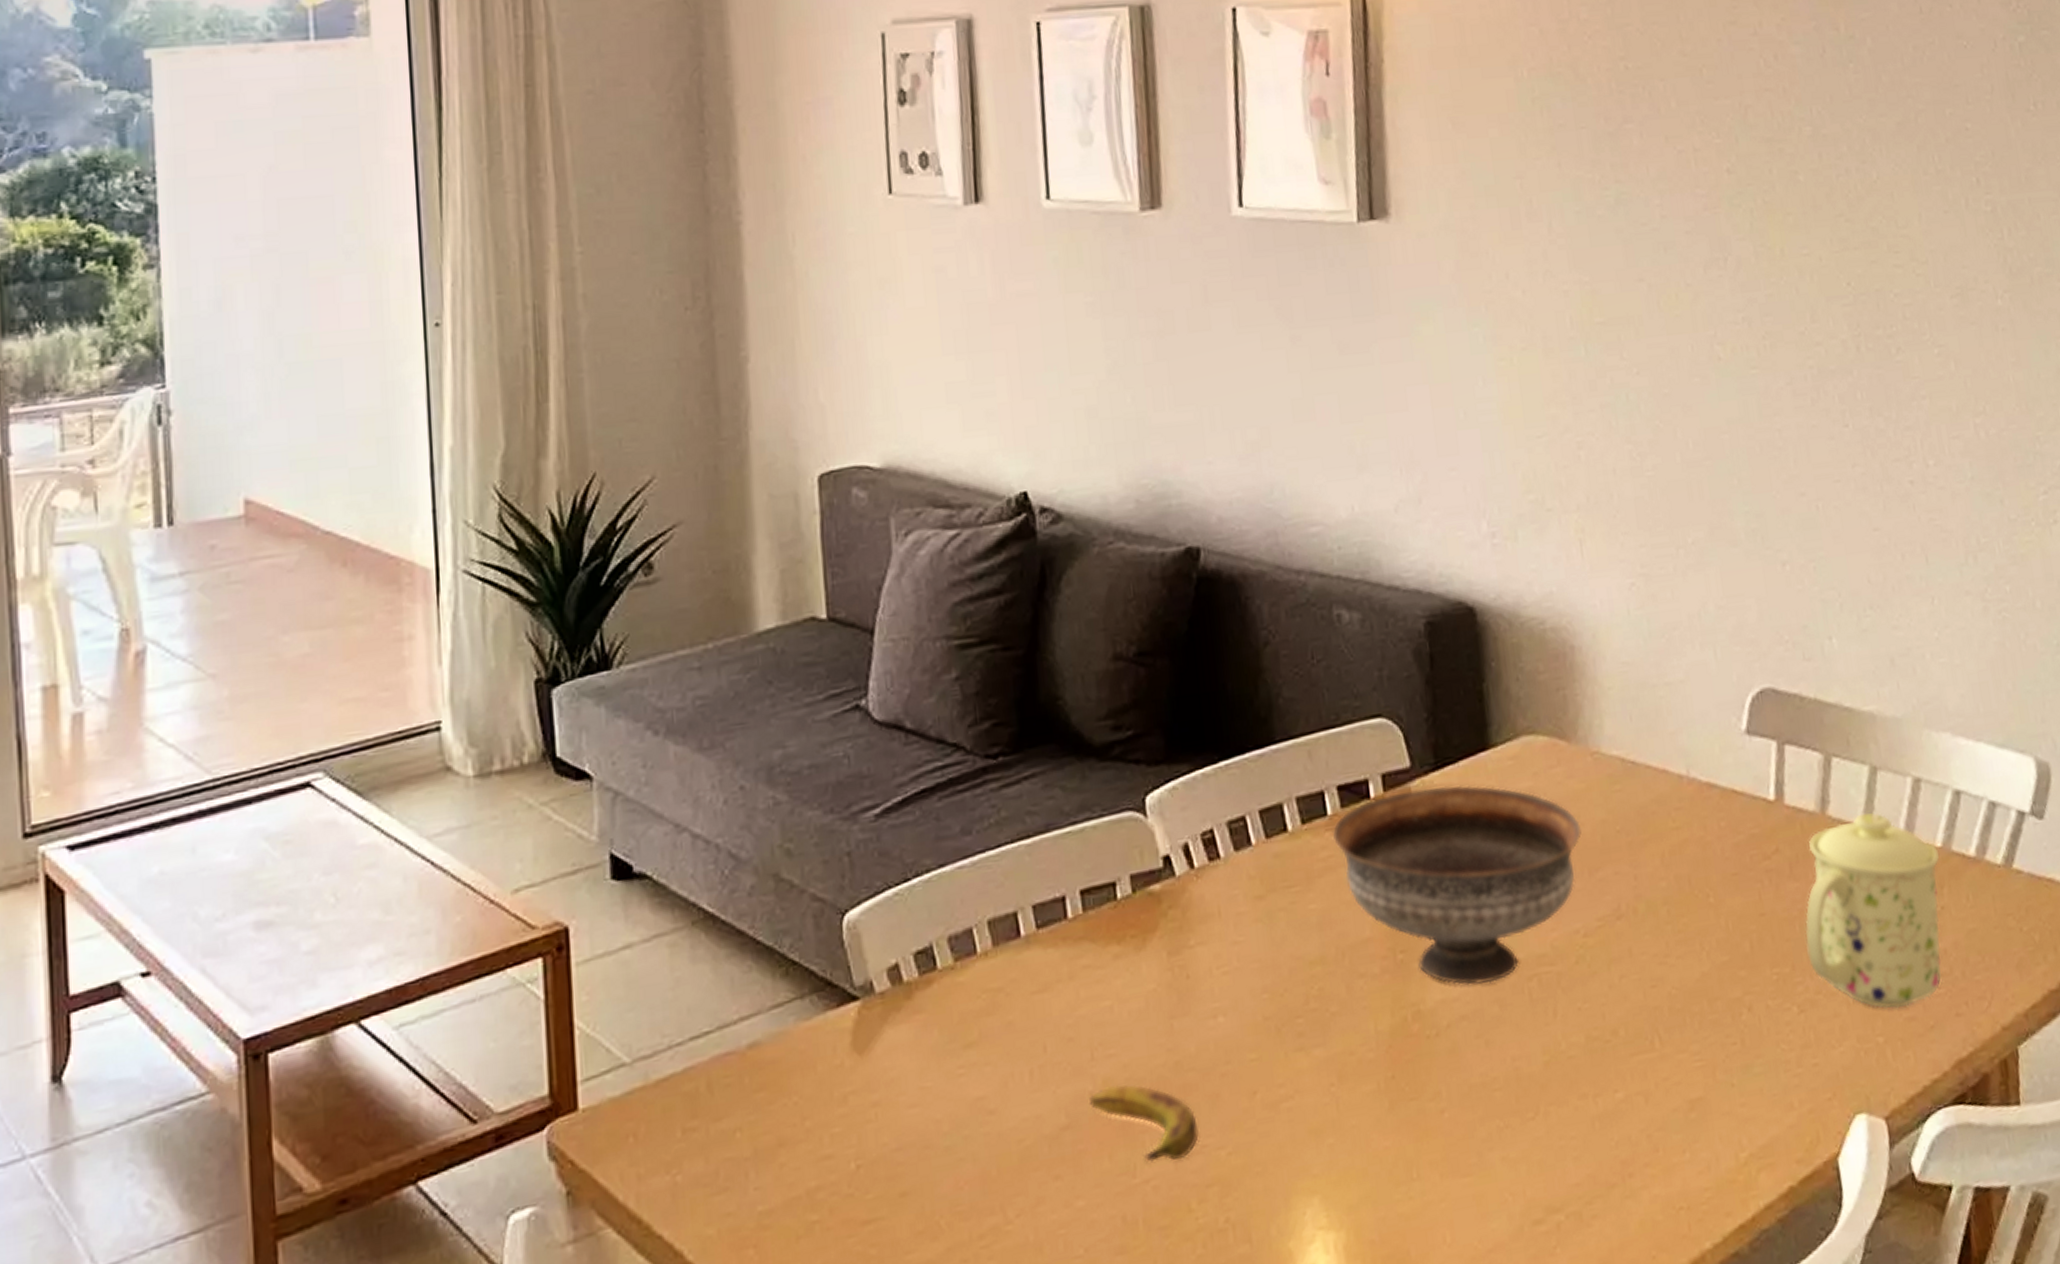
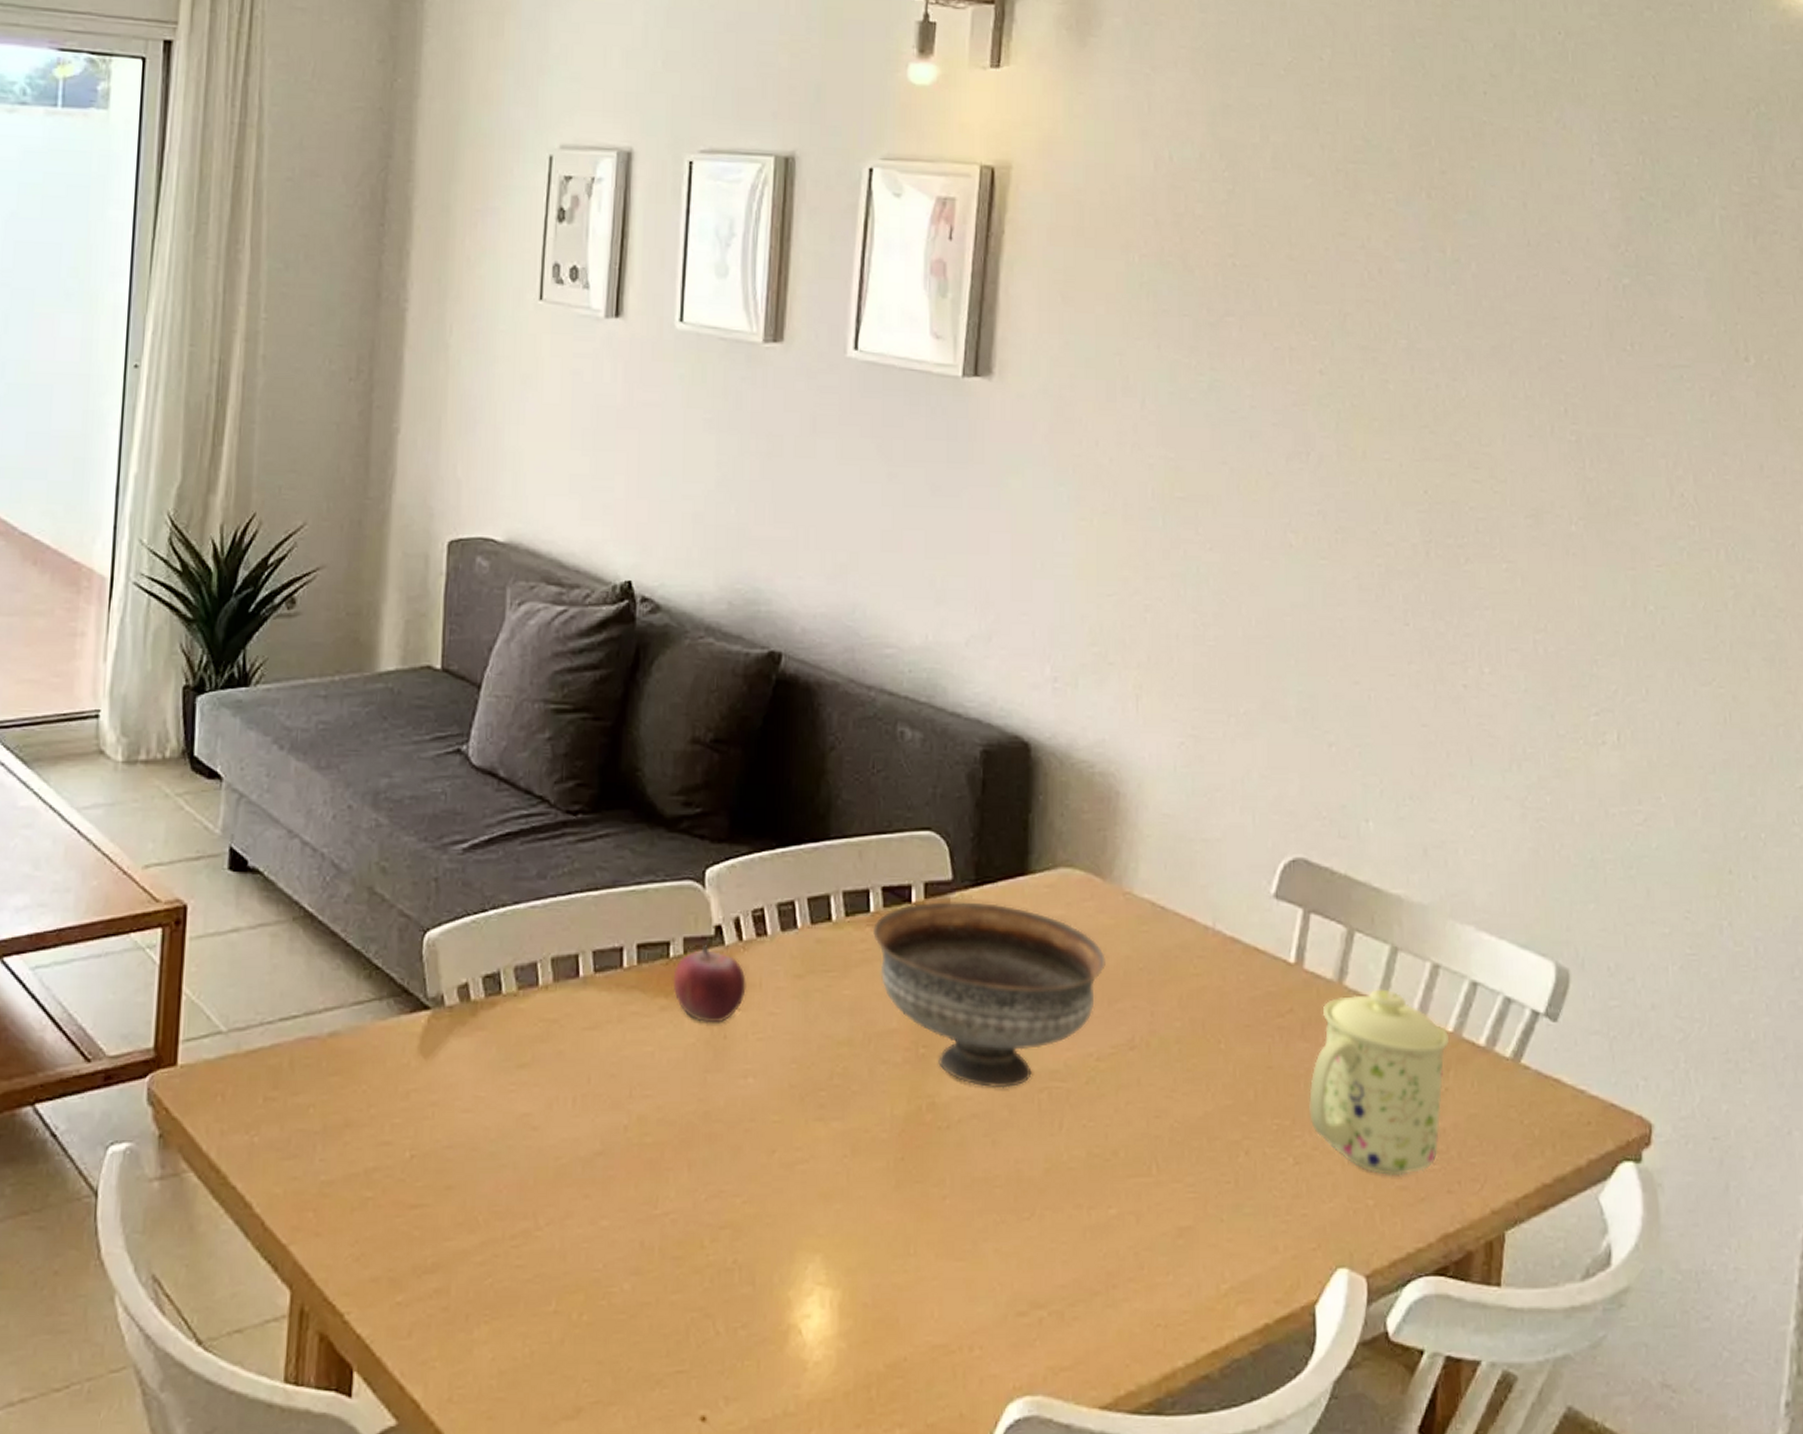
banana: present [1088,1083,1199,1162] -> none [622,1122,718,1200]
fruit: none [1123,879,1205,965] -> present [672,945,746,1024]

